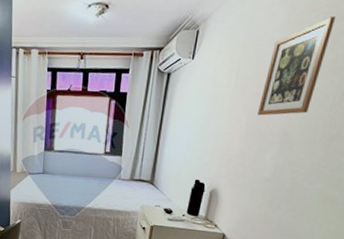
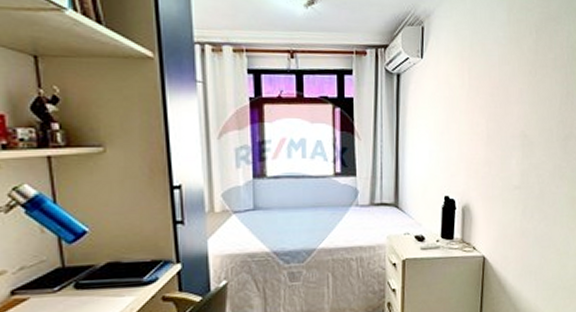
picture frame: present [258,16,335,116] -> none [496,16,548,118]

